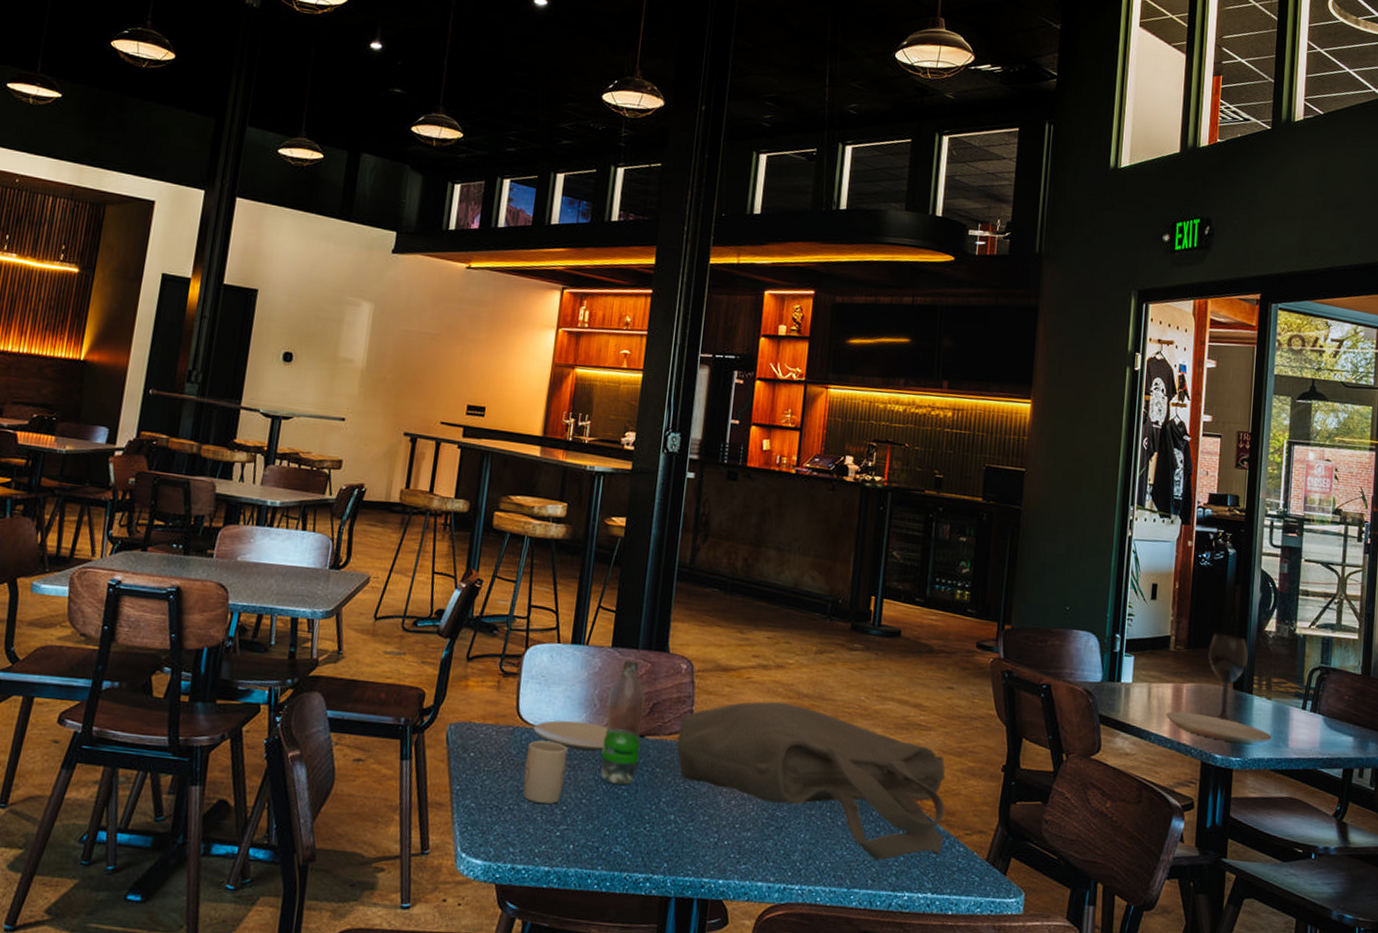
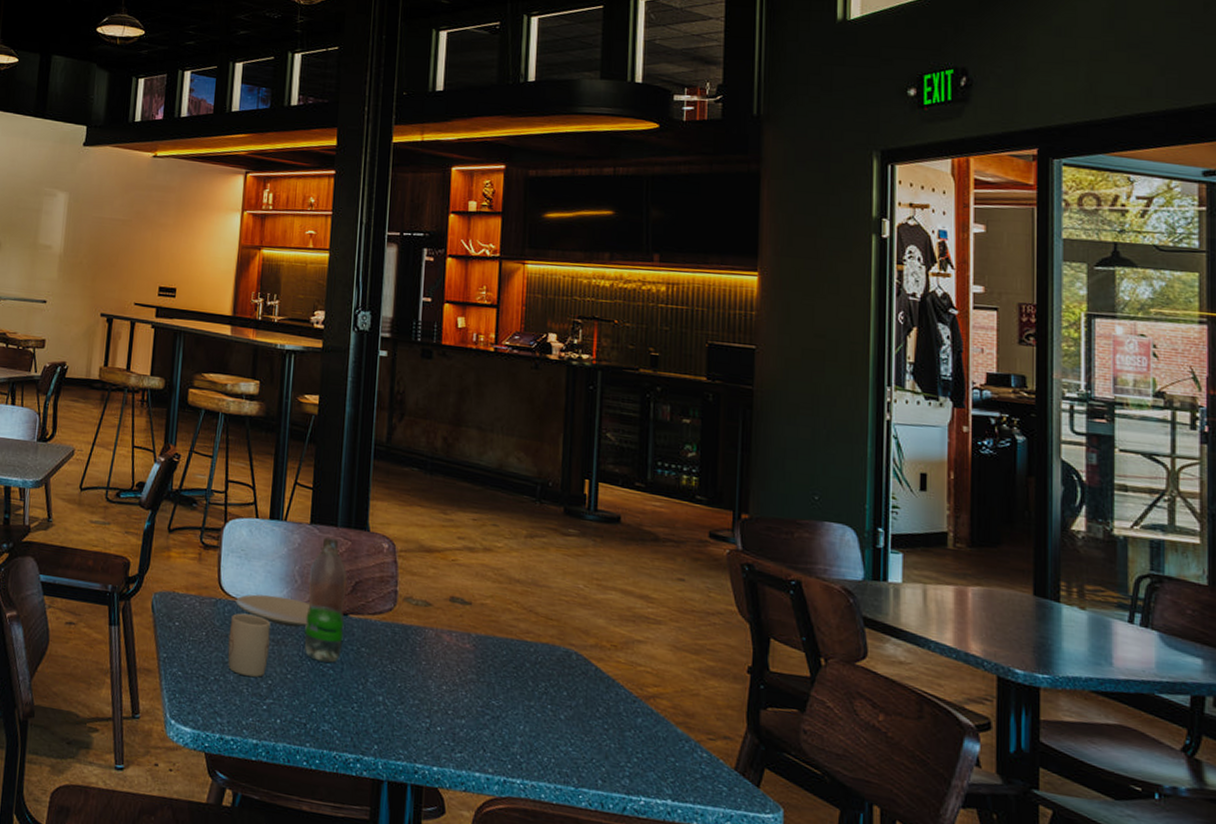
tote bag: present [676,701,946,860] -> none [382,585,683,760]
plate: present [1166,711,1272,745] -> none [948,617,1090,661]
wine glass: present [1208,633,1248,724] -> none [999,530,1051,636]

